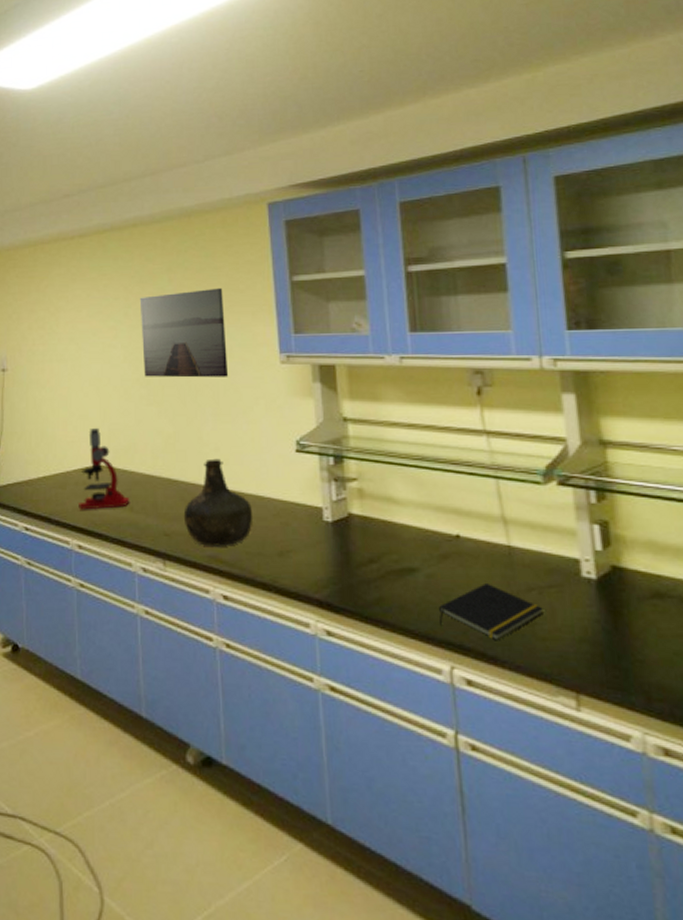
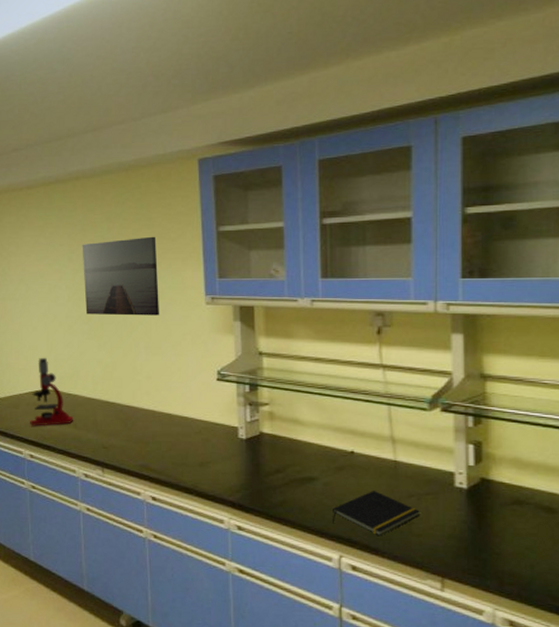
bottle: present [183,458,252,546] -> none [119,385,178,458]

